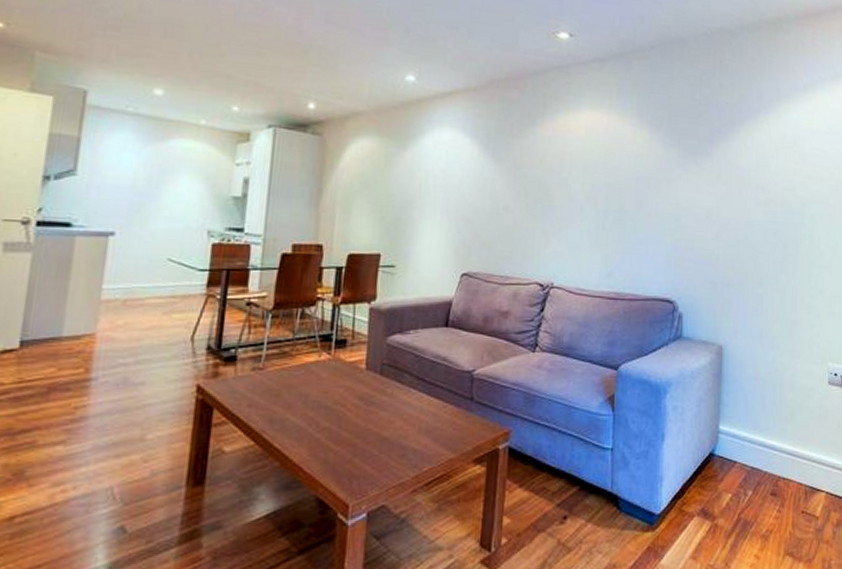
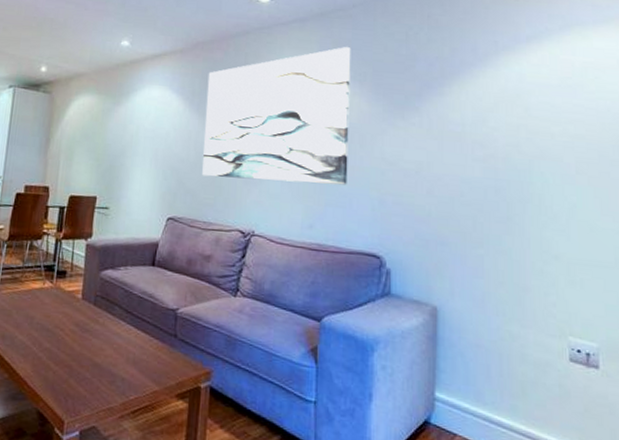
wall art: none [499,90,649,232] -> present [202,47,351,185]

